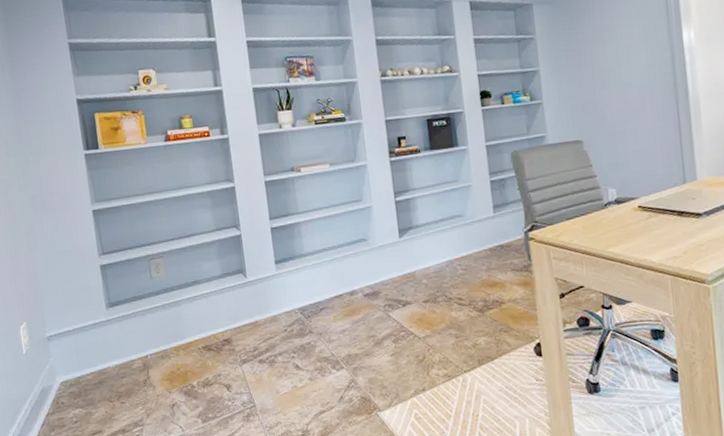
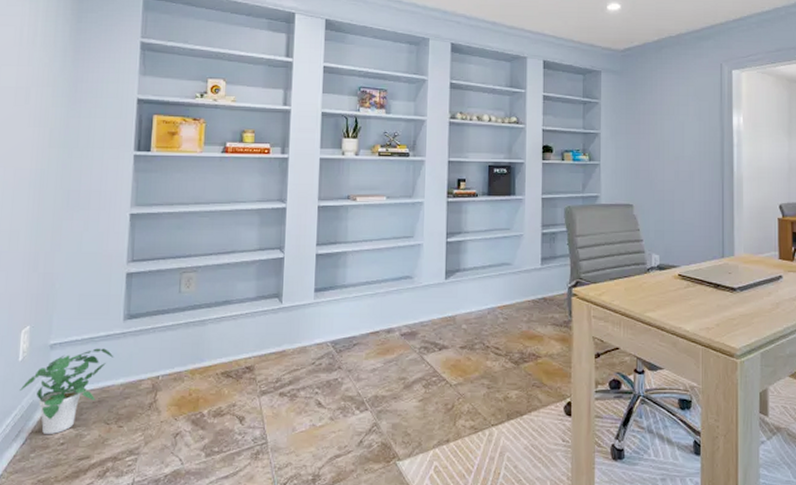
potted plant: none [29,335,105,416] -> present [20,348,114,435]

